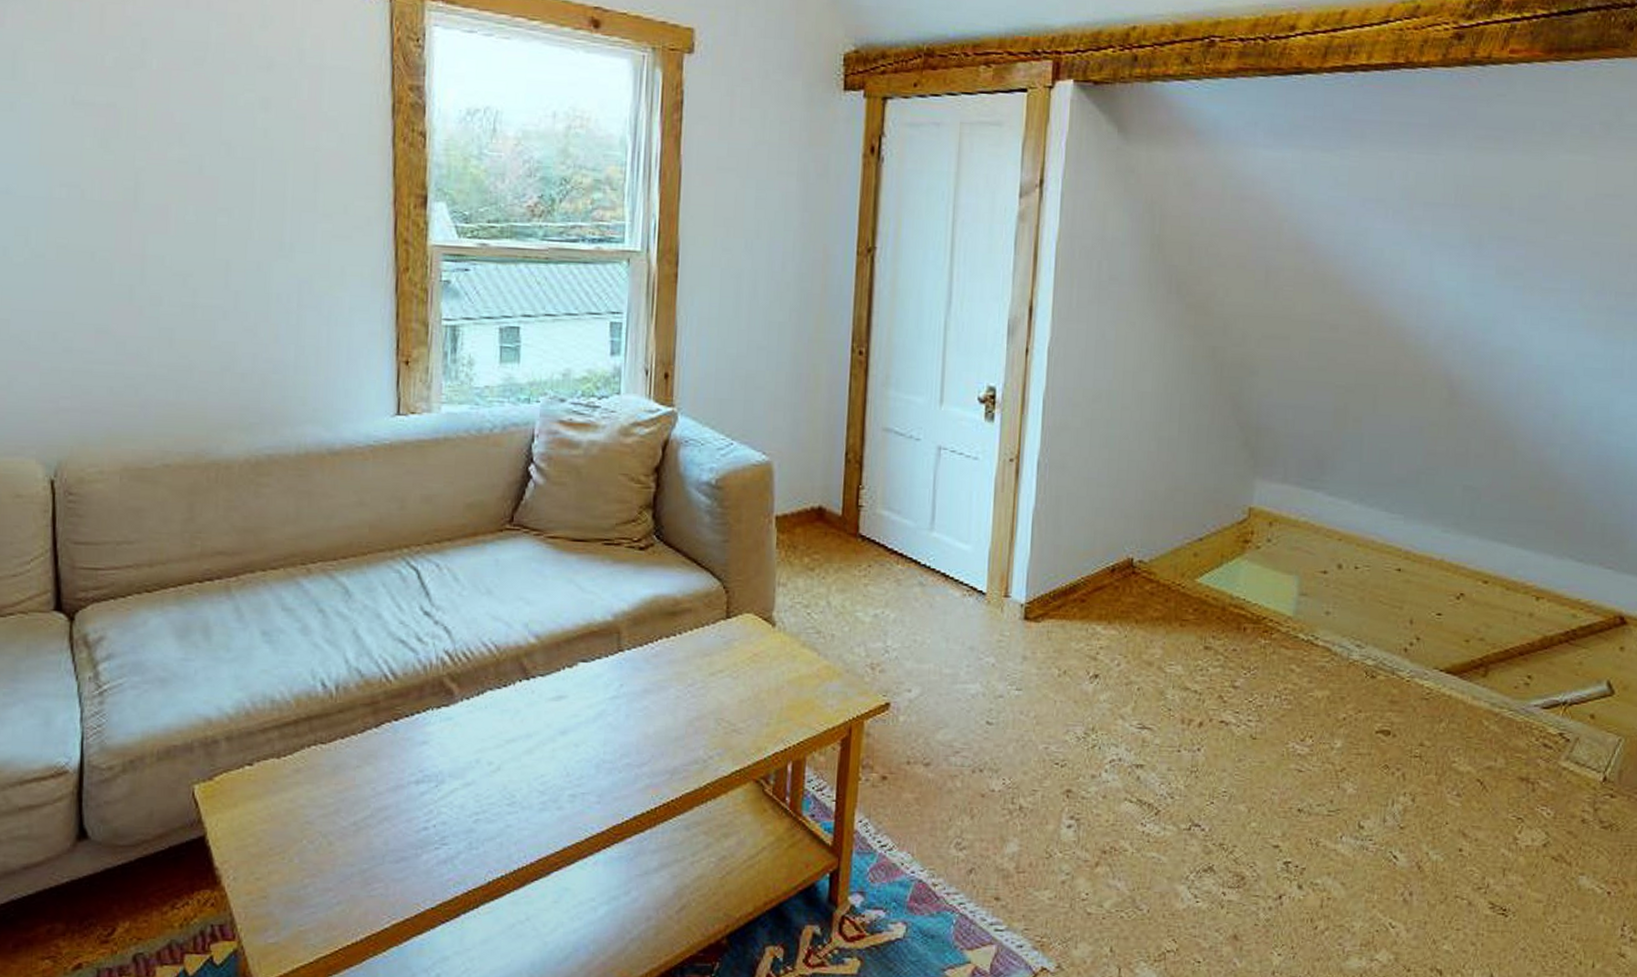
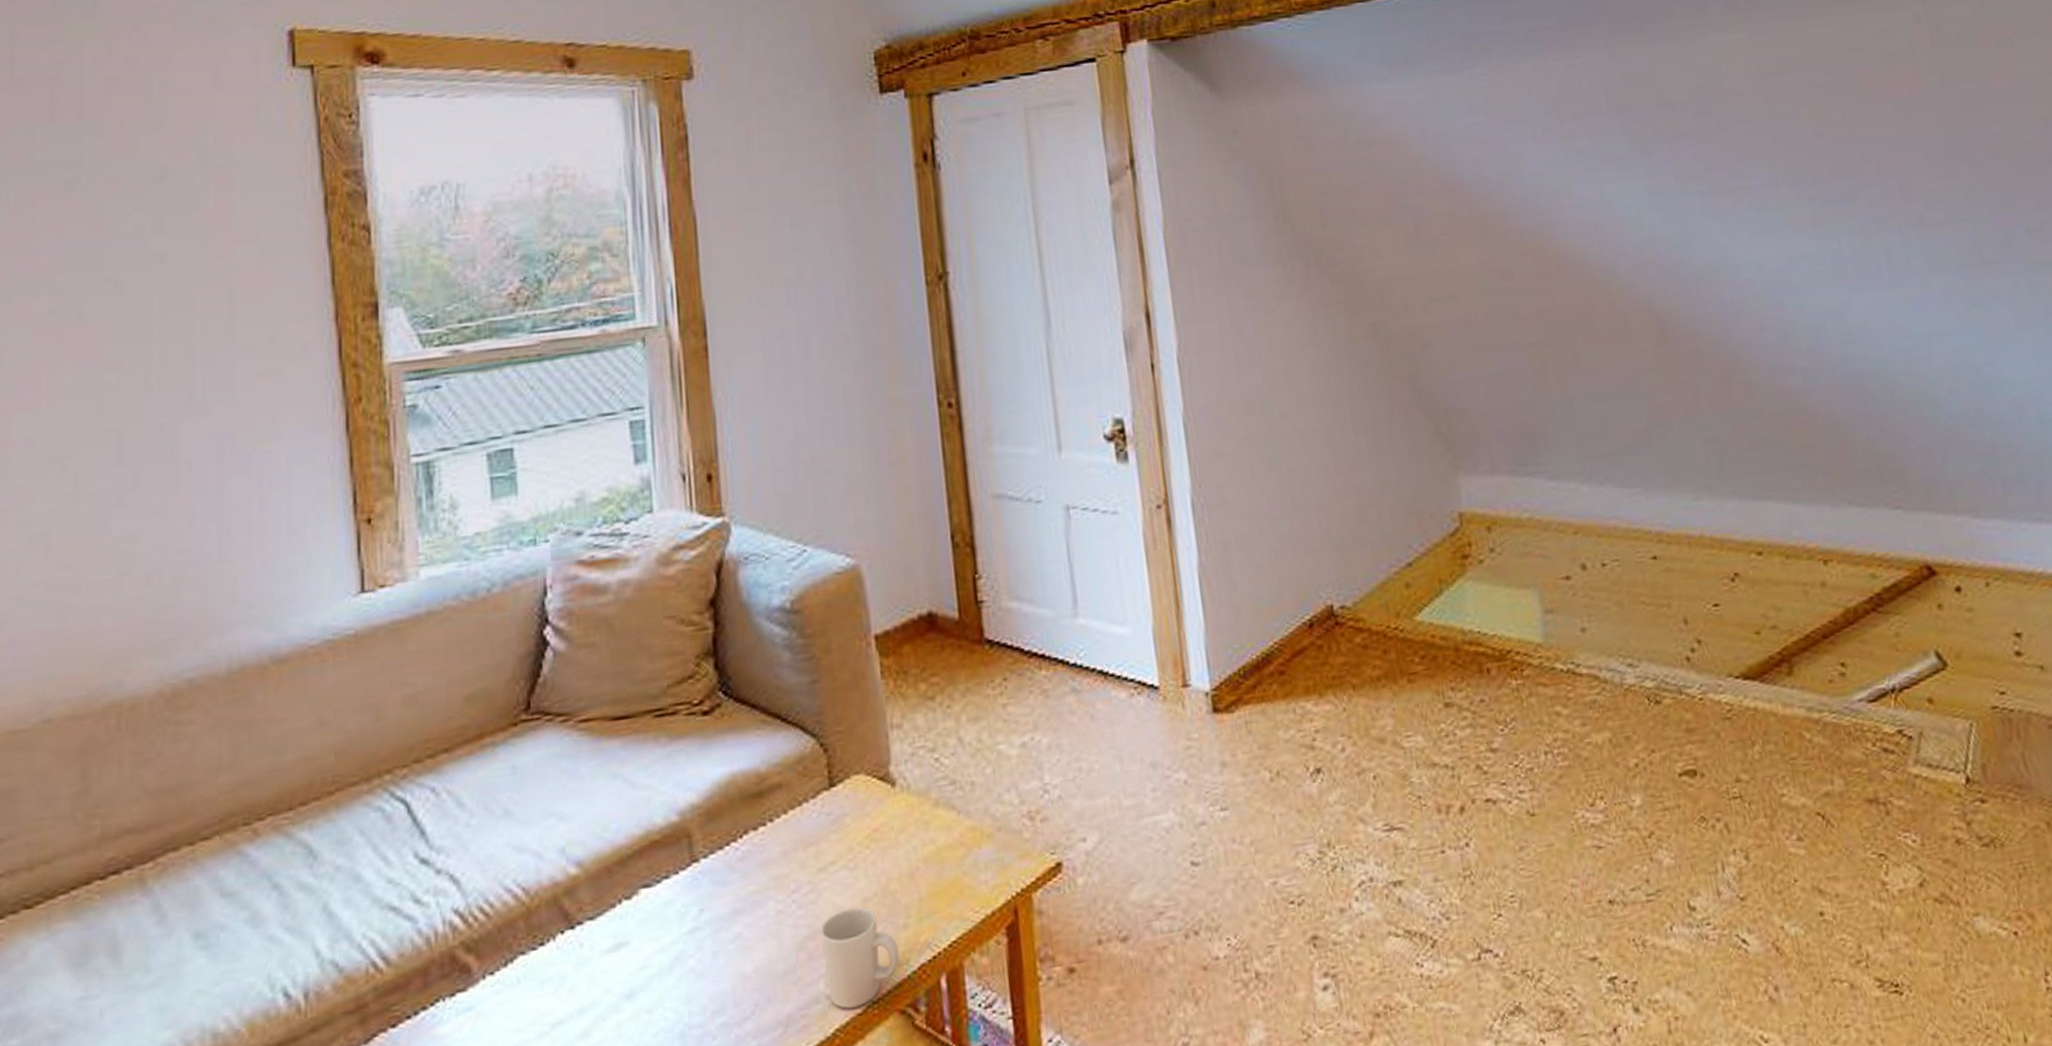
mug: none [705,704,760,772] -> present [820,907,900,1009]

